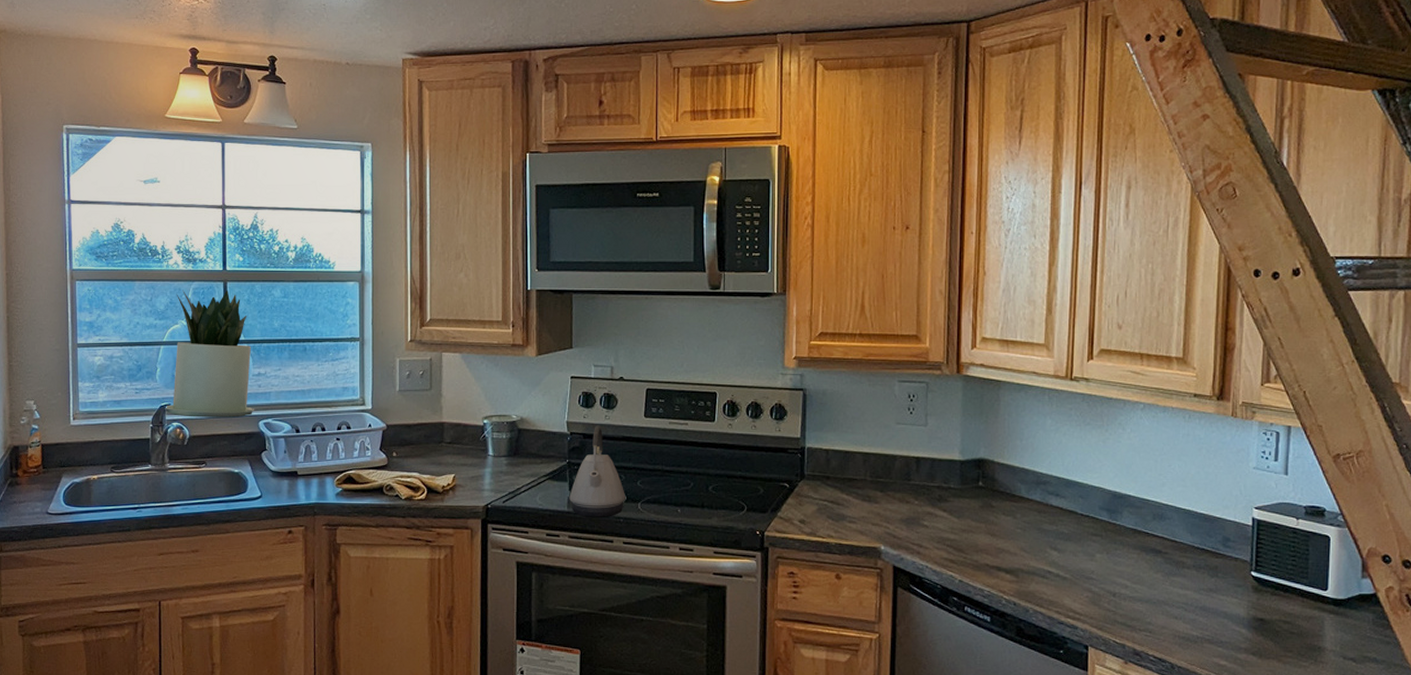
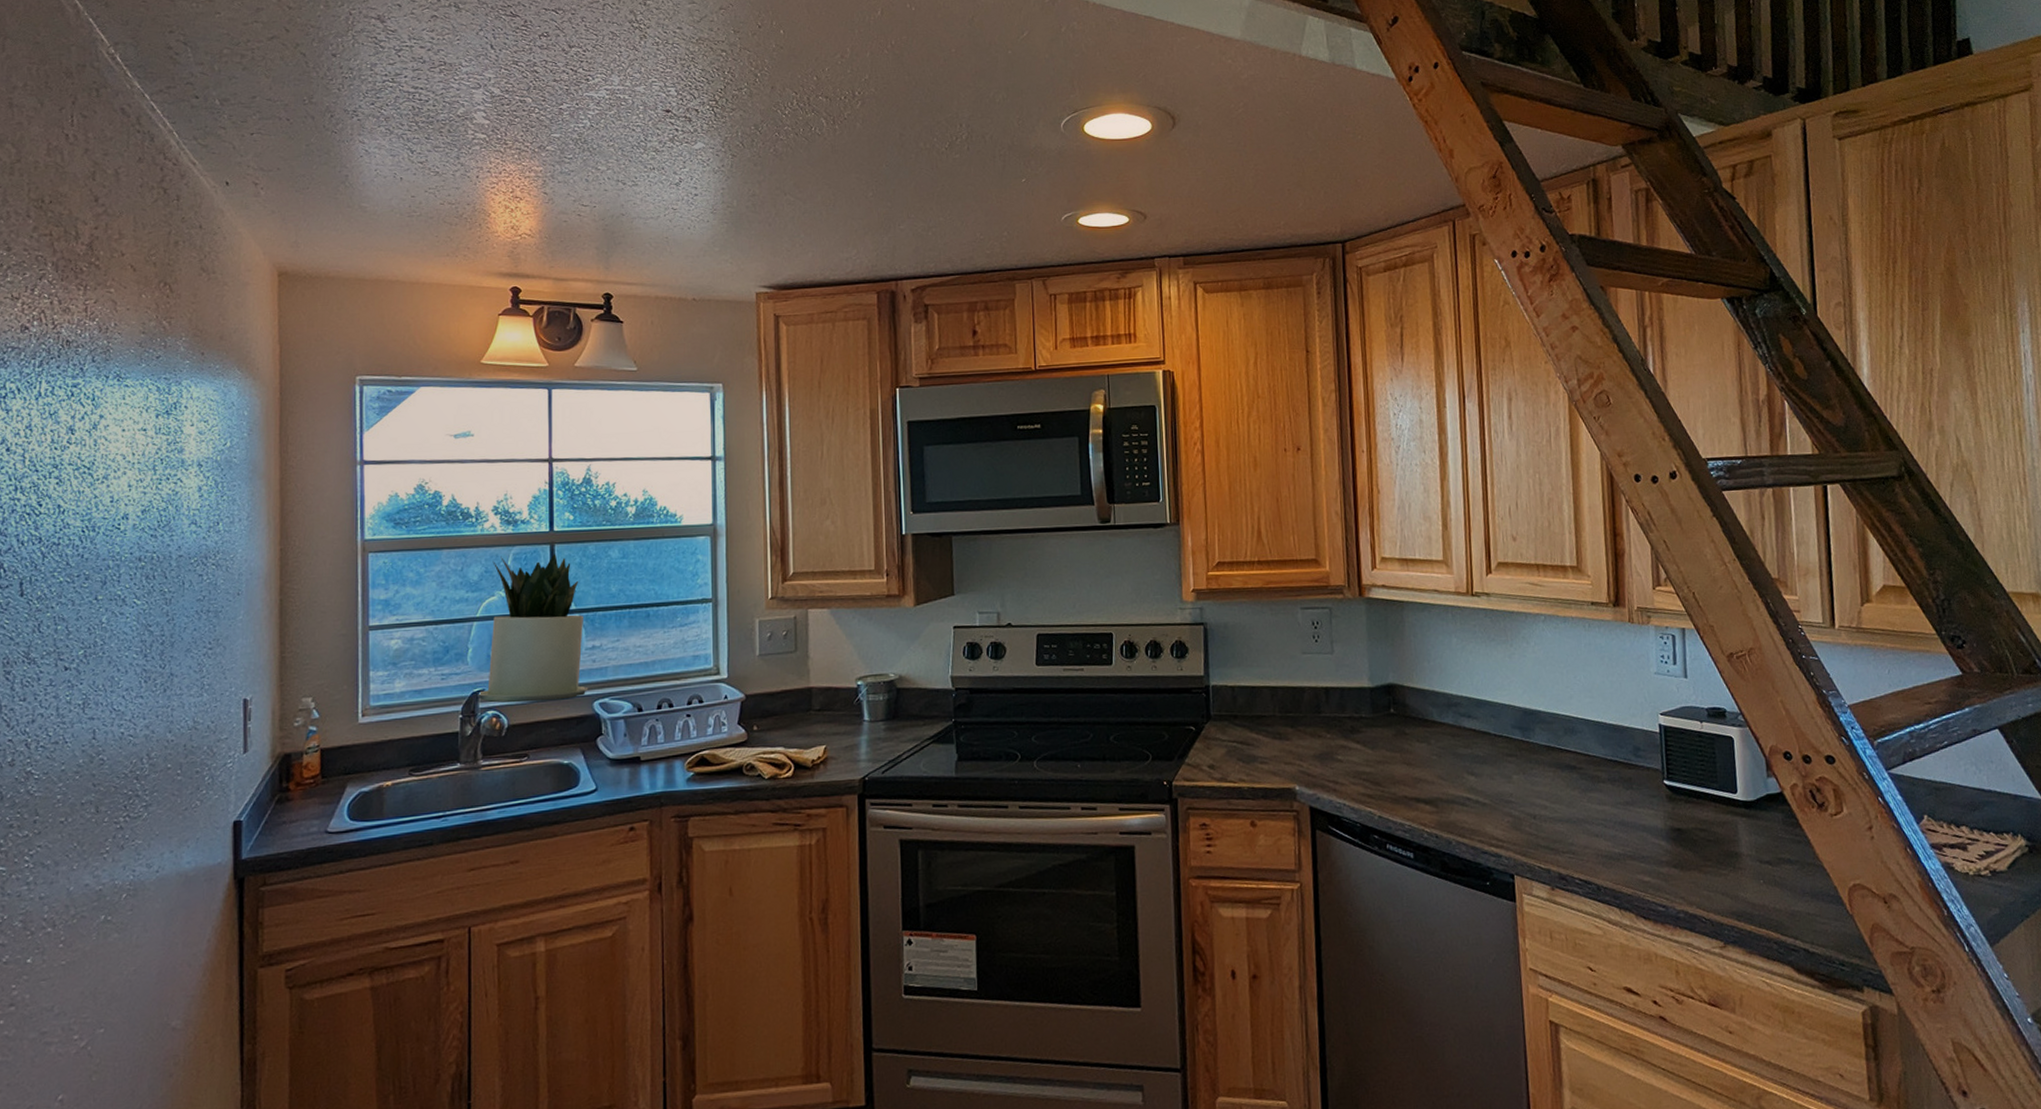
kettle: present [569,425,625,518] -> none [957,678,1019,783]

